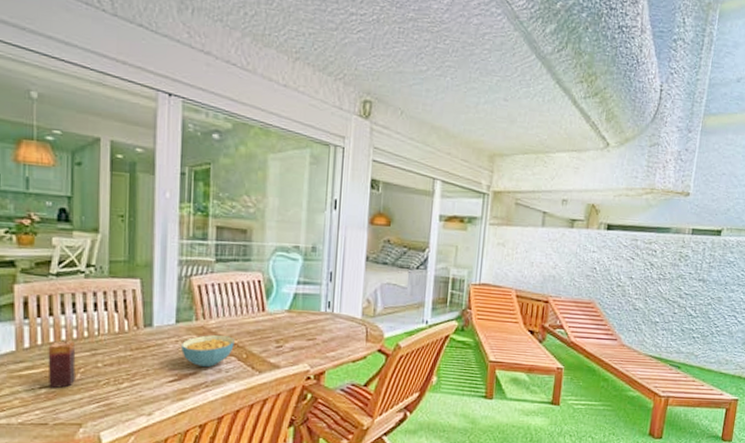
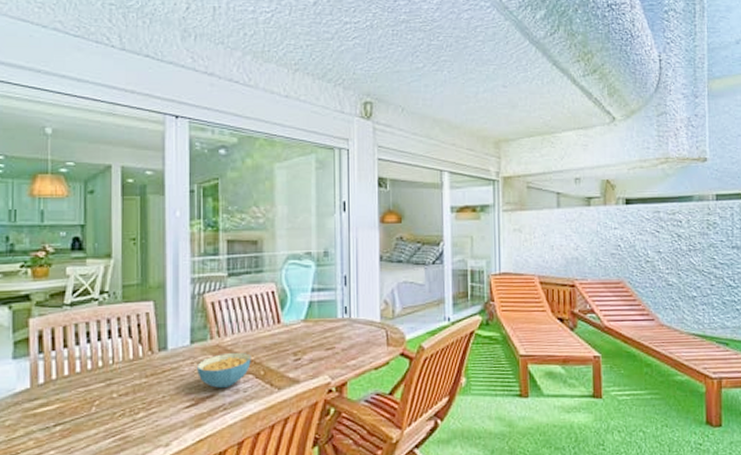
candle: present [48,340,76,389] -> none [62,372,91,426]

